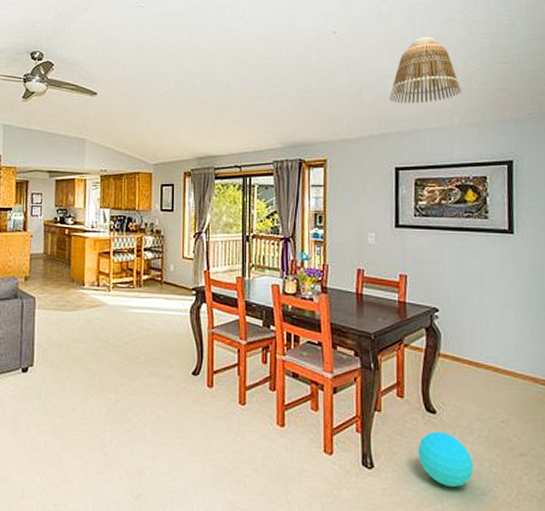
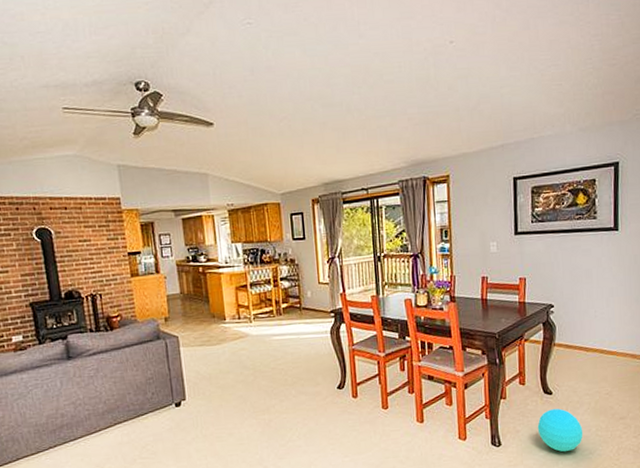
lamp shade: present [389,36,462,104] -> none [506,41,573,114]

